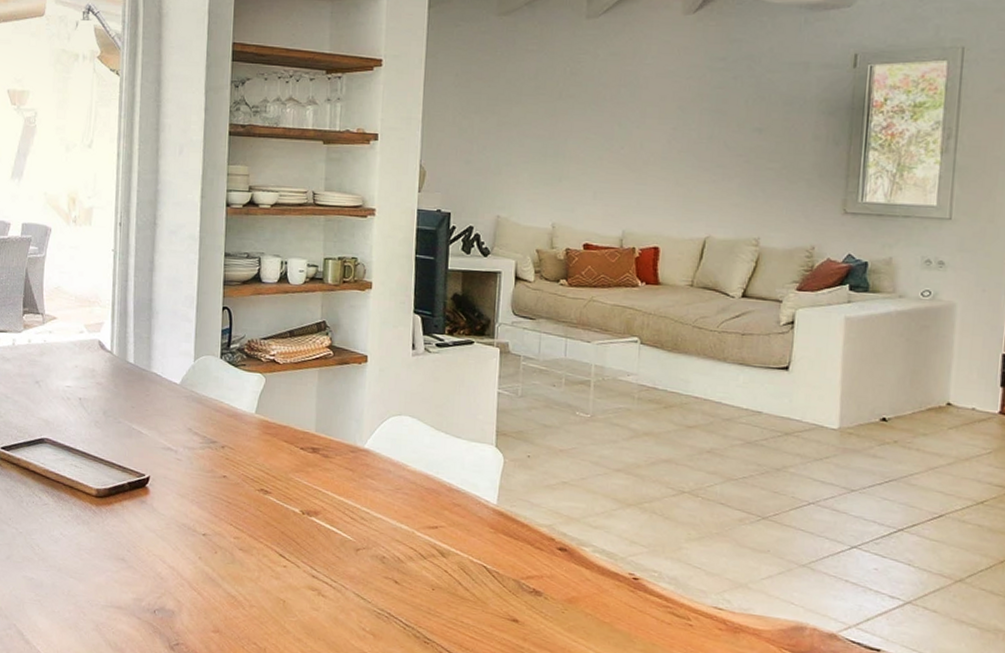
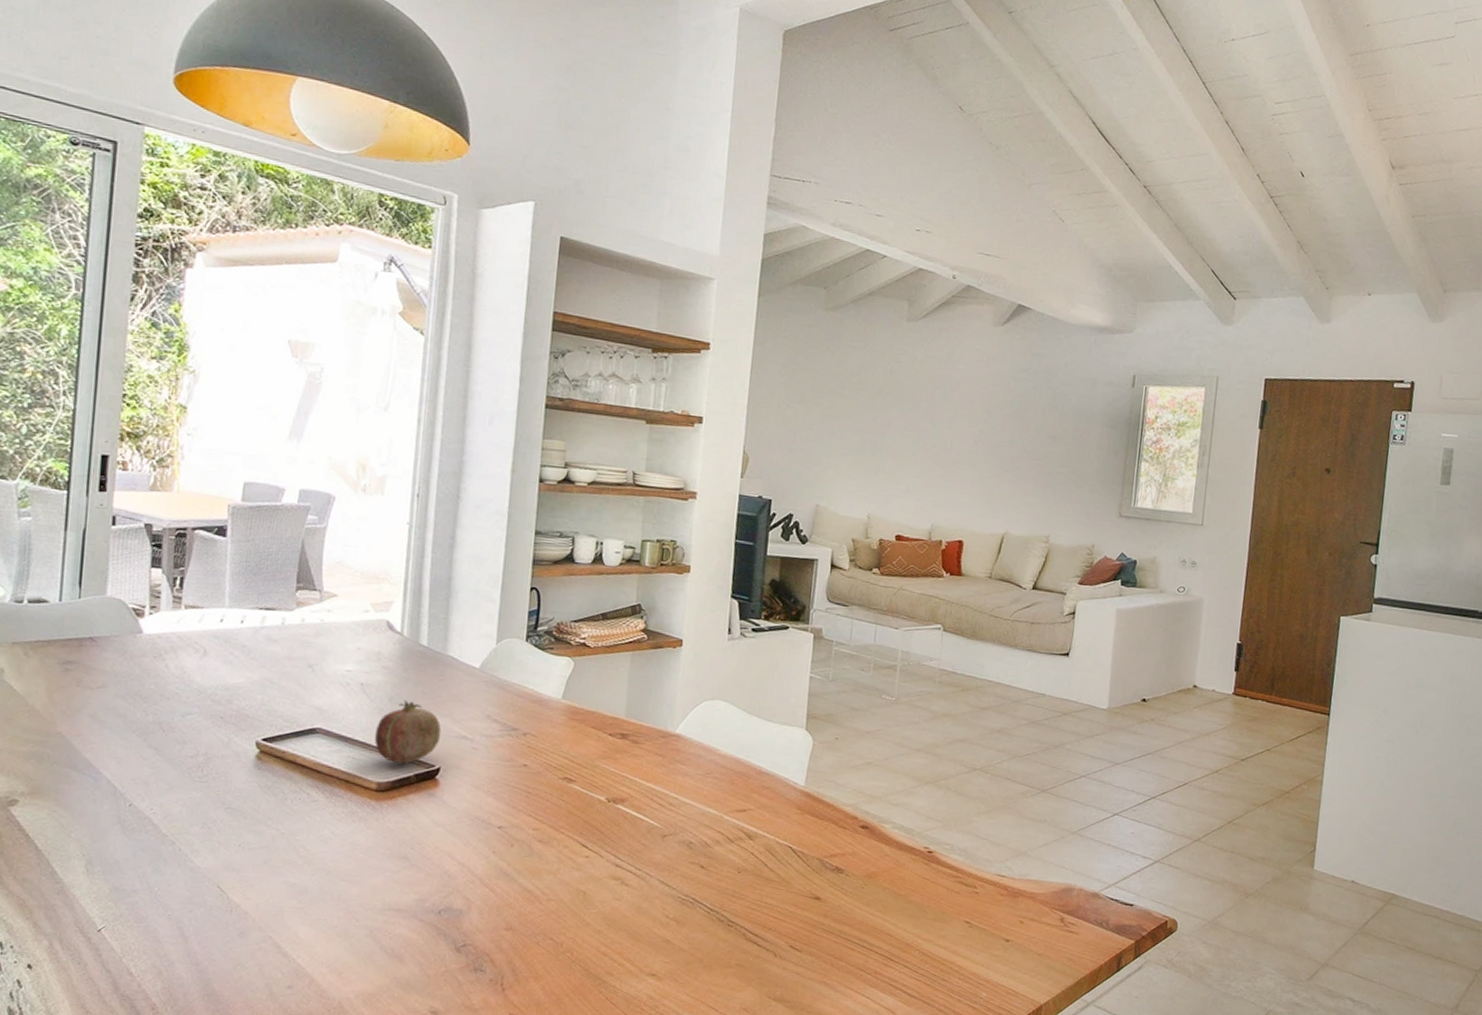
fruit: none [92,414,149,472] -> present [374,700,441,764]

